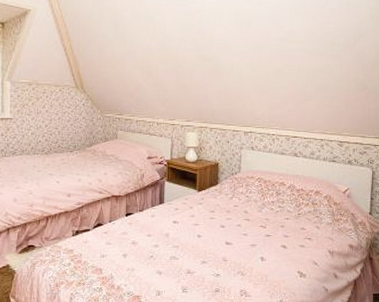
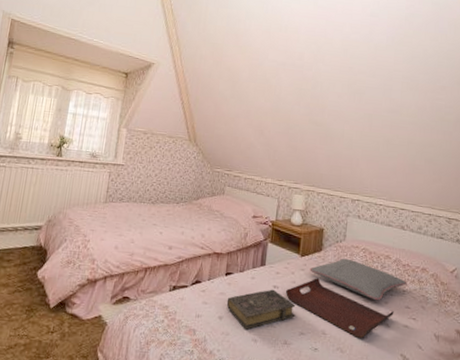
book: none [129,224,197,264] -> present [226,289,296,330]
serving tray: none [186,210,290,262] -> present [286,278,394,339]
pillow: none [207,189,302,226] -> present [310,258,407,301]

